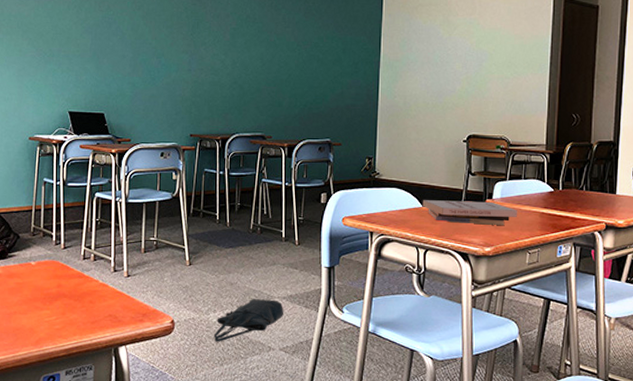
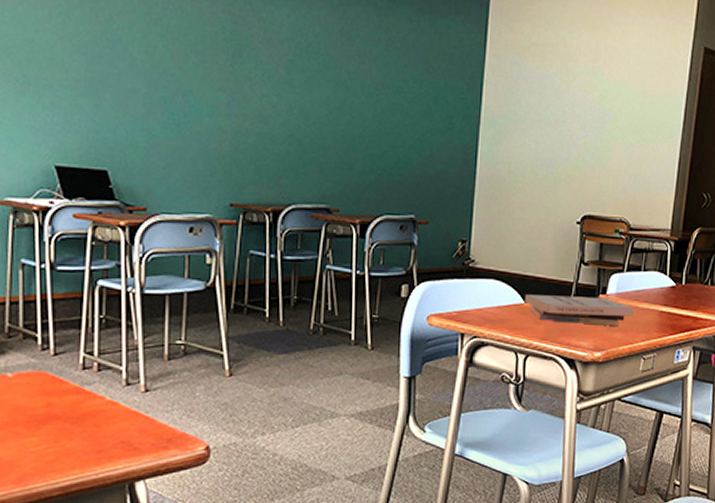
tote bag: present [214,298,284,342] -> none [262,416,352,472]

